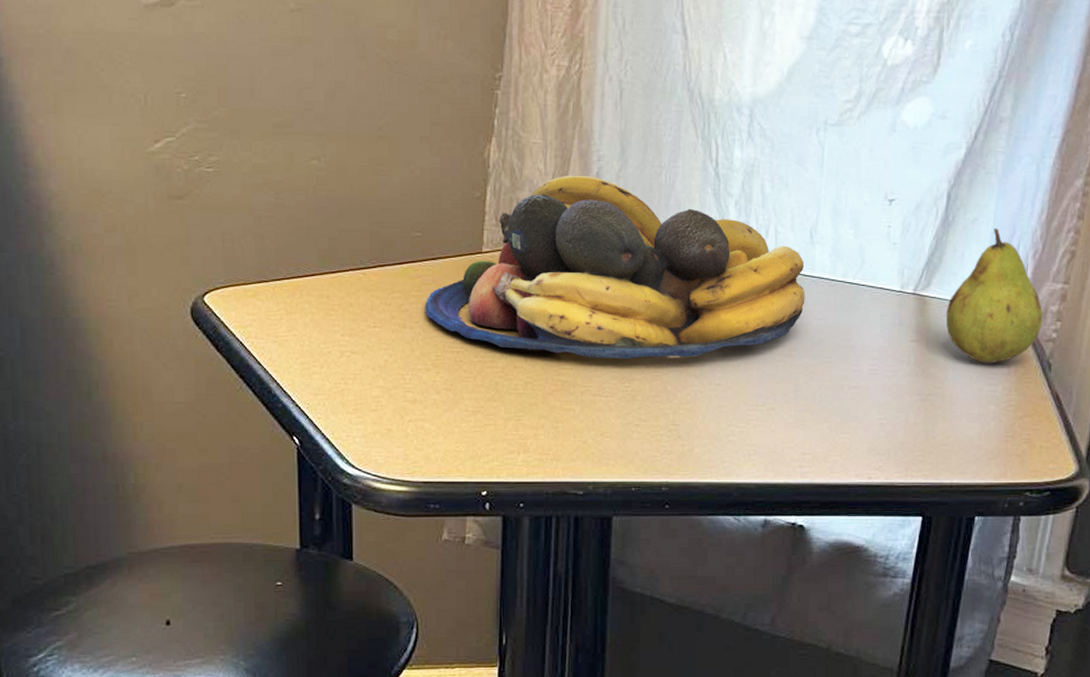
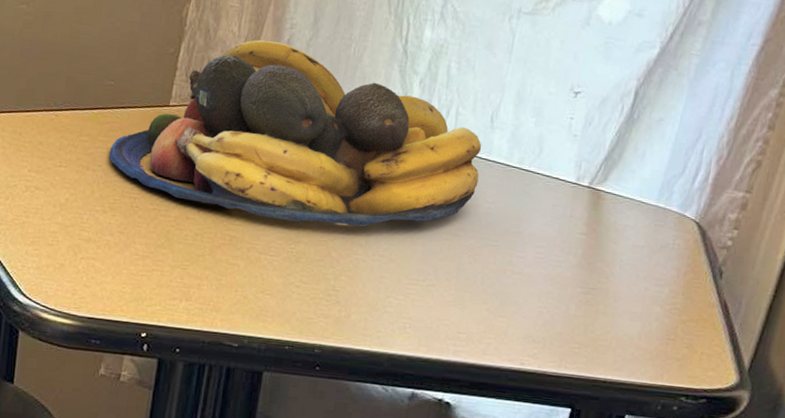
fruit: present [946,227,1043,363] -> none [618,129,721,264]

